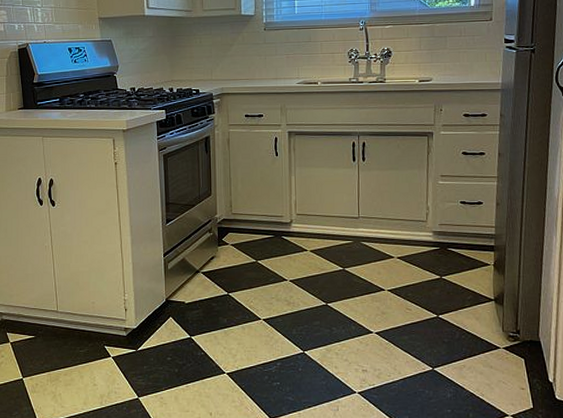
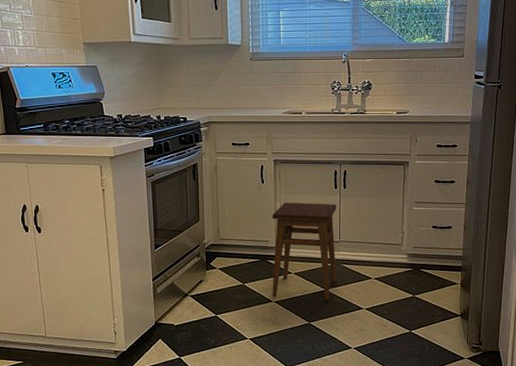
stool: none [287,176,355,280] -> present [272,202,336,300]

